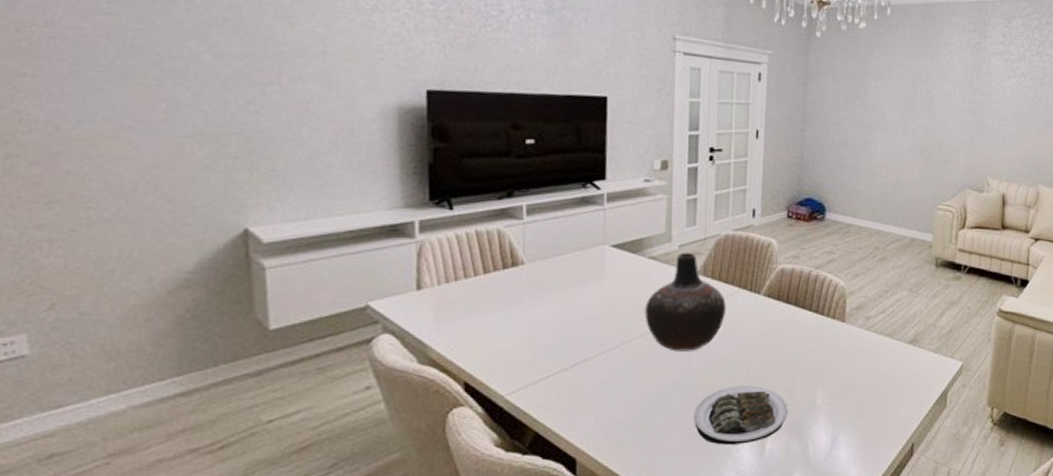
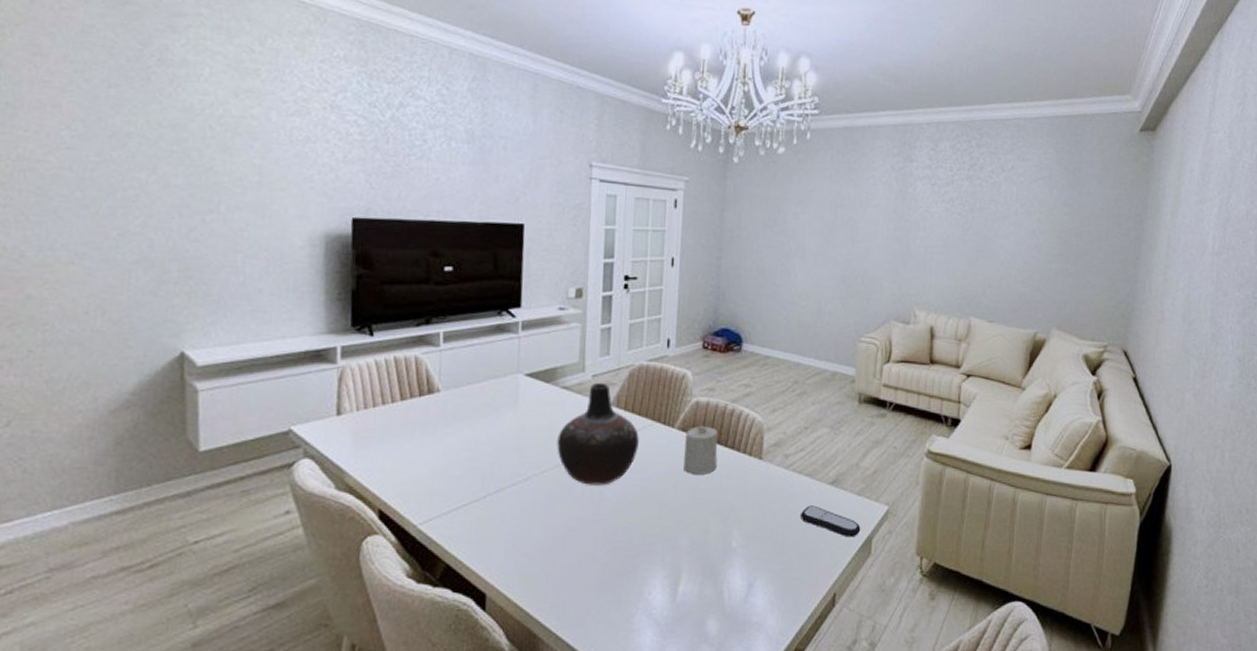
plate: present [693,385,787,445] -> none [604,523,701,586]
candle: none [770,291,803,338] -> present [684,425,719,474]
remote control: none [881,363,937,392] -> present [801,505,861,538]

